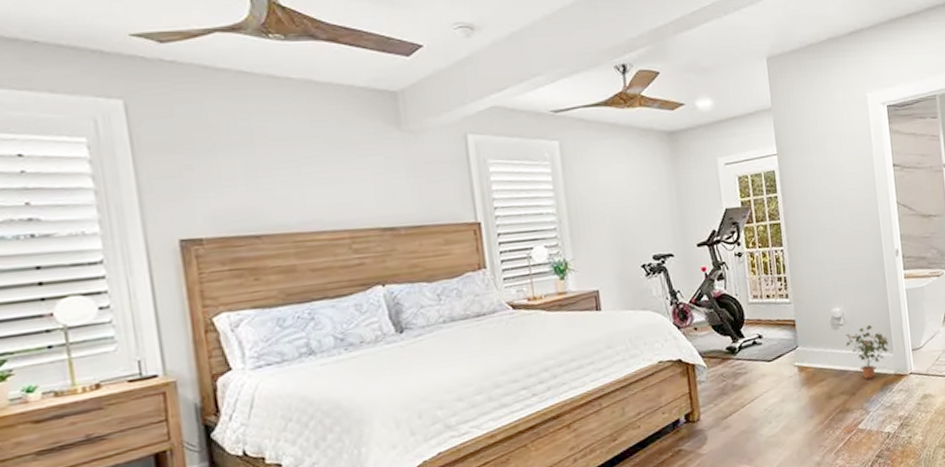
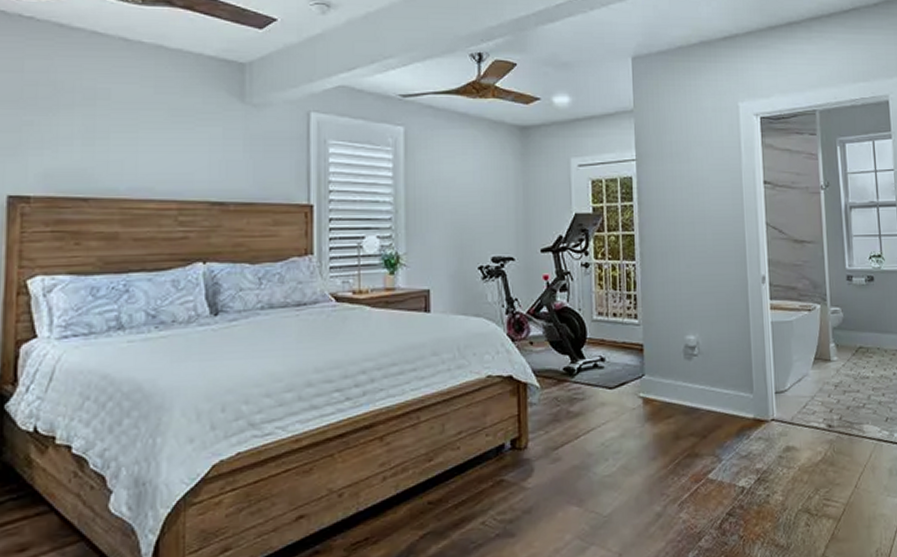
potted plant: present [845,324,889,379] -> none [698,358,749,422]

